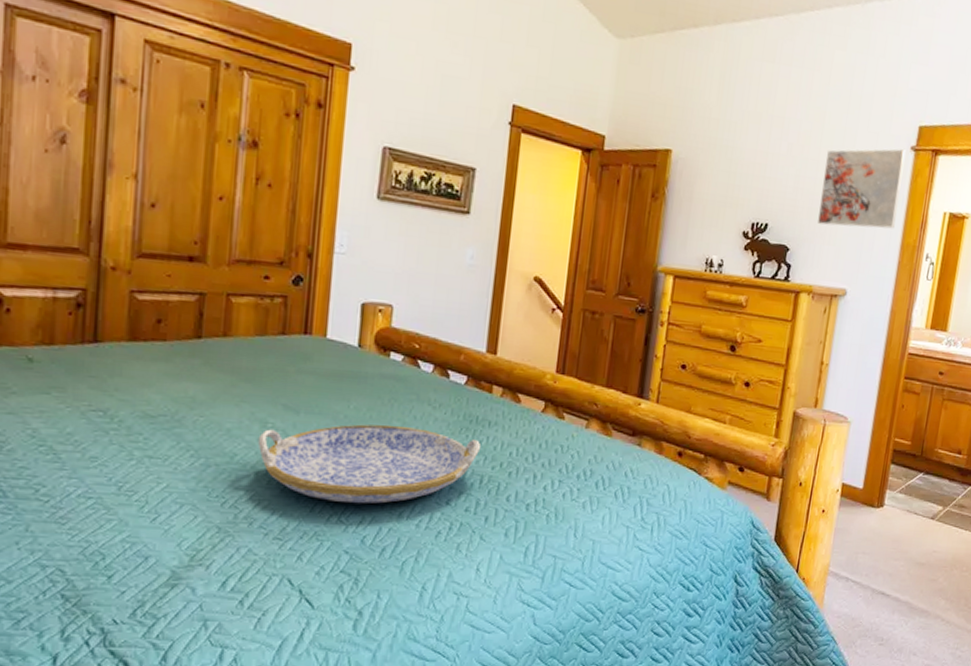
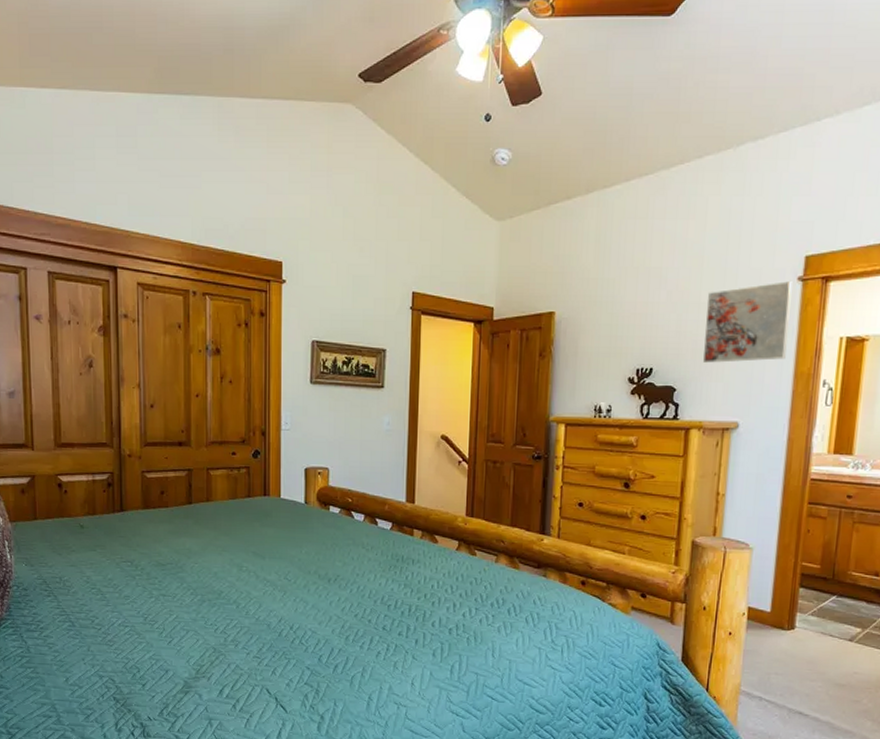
serving tray: present [257,424,481,504] -> none [237,565,408,630]

